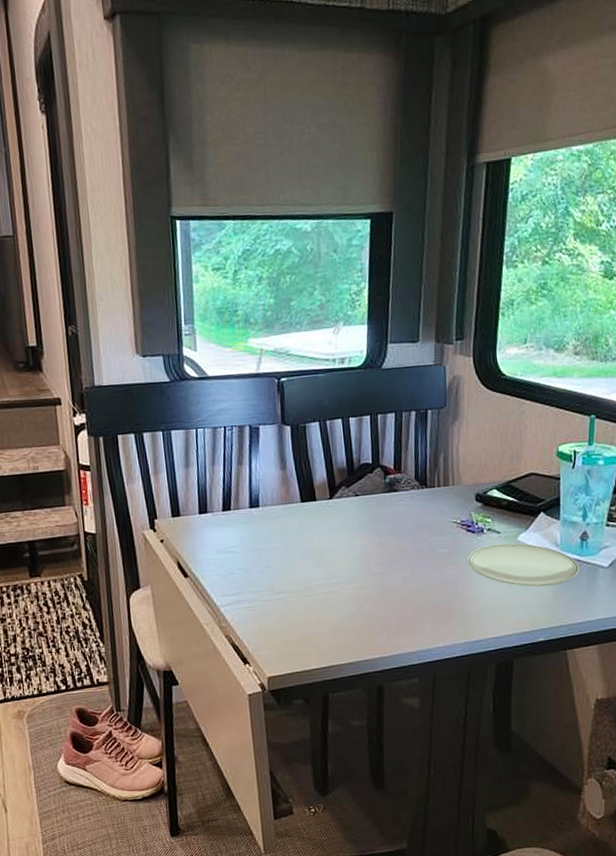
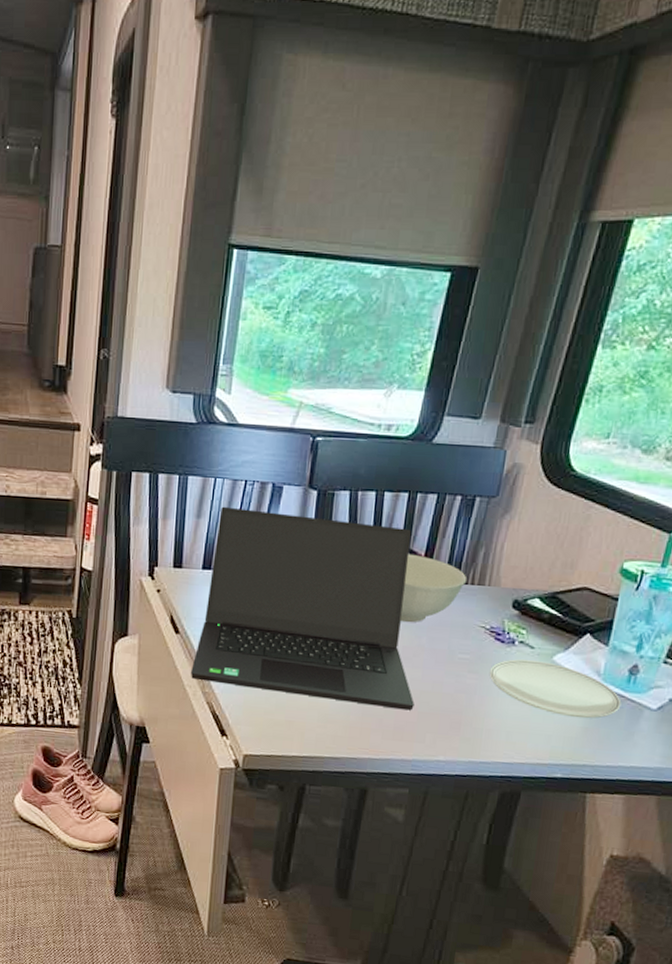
laptop: none [205,447,410,617] -> present [191,506,414,711]
bowl: none [379,468,434,530] -> present [399,554,467,623]

